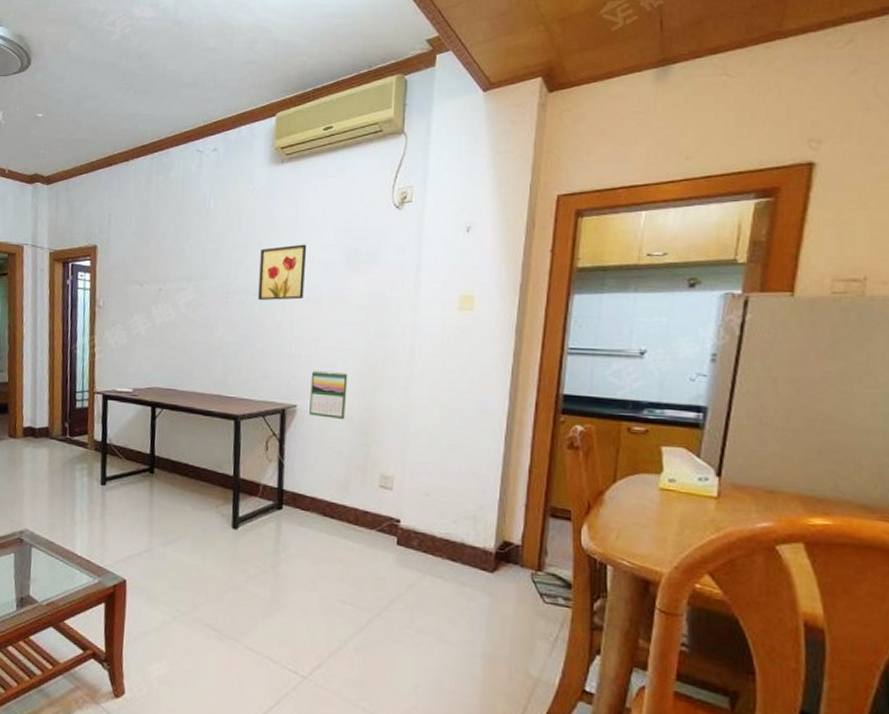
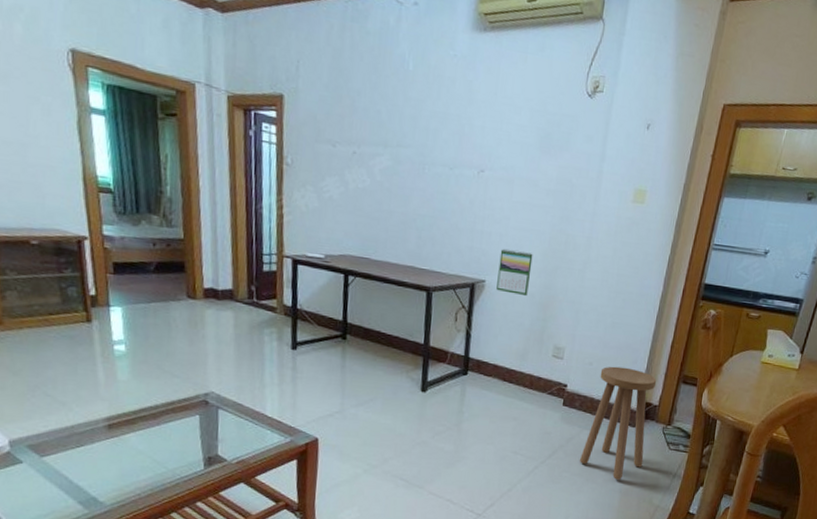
wall art: present [258,244,307,301] -> none [454,121,504,178]
stool: none [425,497,515,641] -> present [580,366,657,480]

